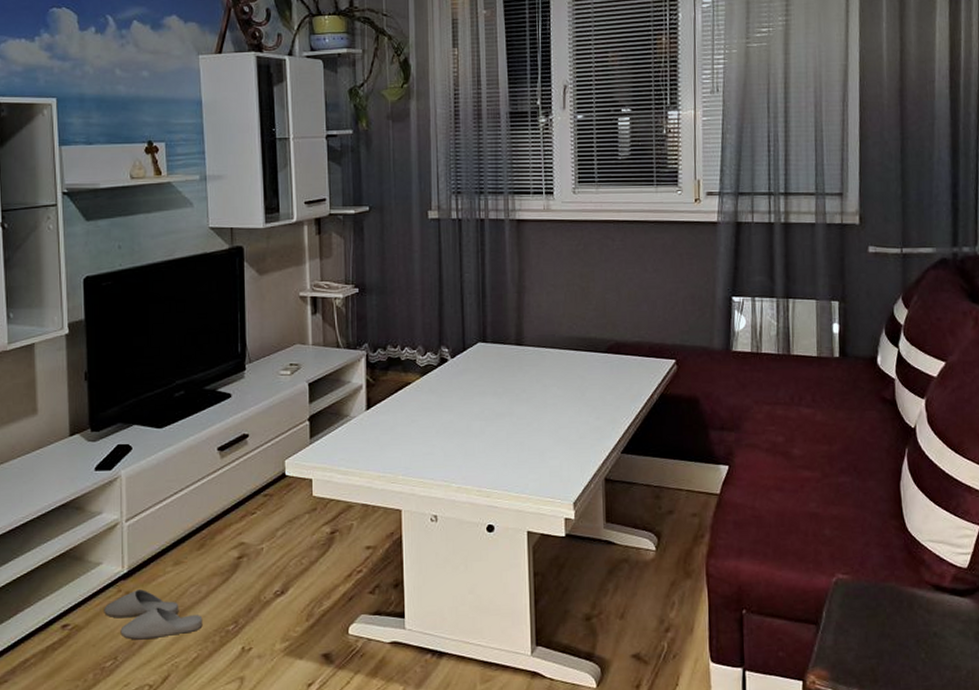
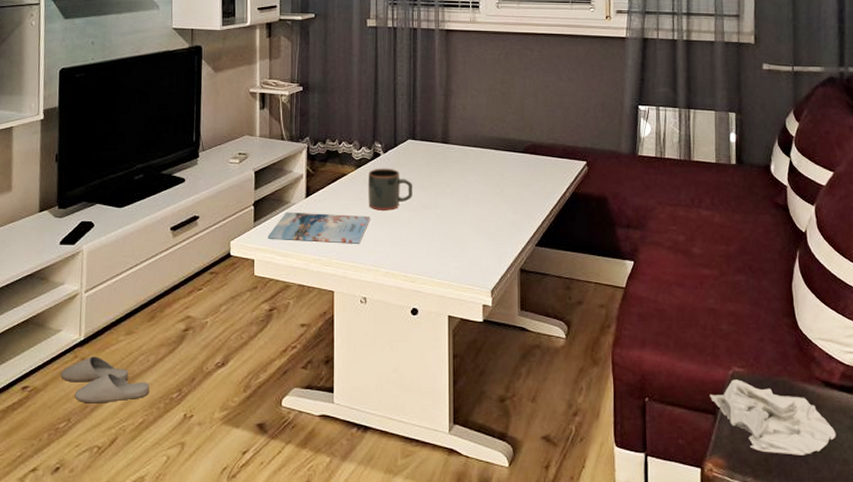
magazine: none [325,426,439,459] -> present [267,212,371,244]
mug: none [434,374,485,421] -> present [367,168,412,211]
tissue: none [812,587,947,663] -> present [710,379,836,455]

